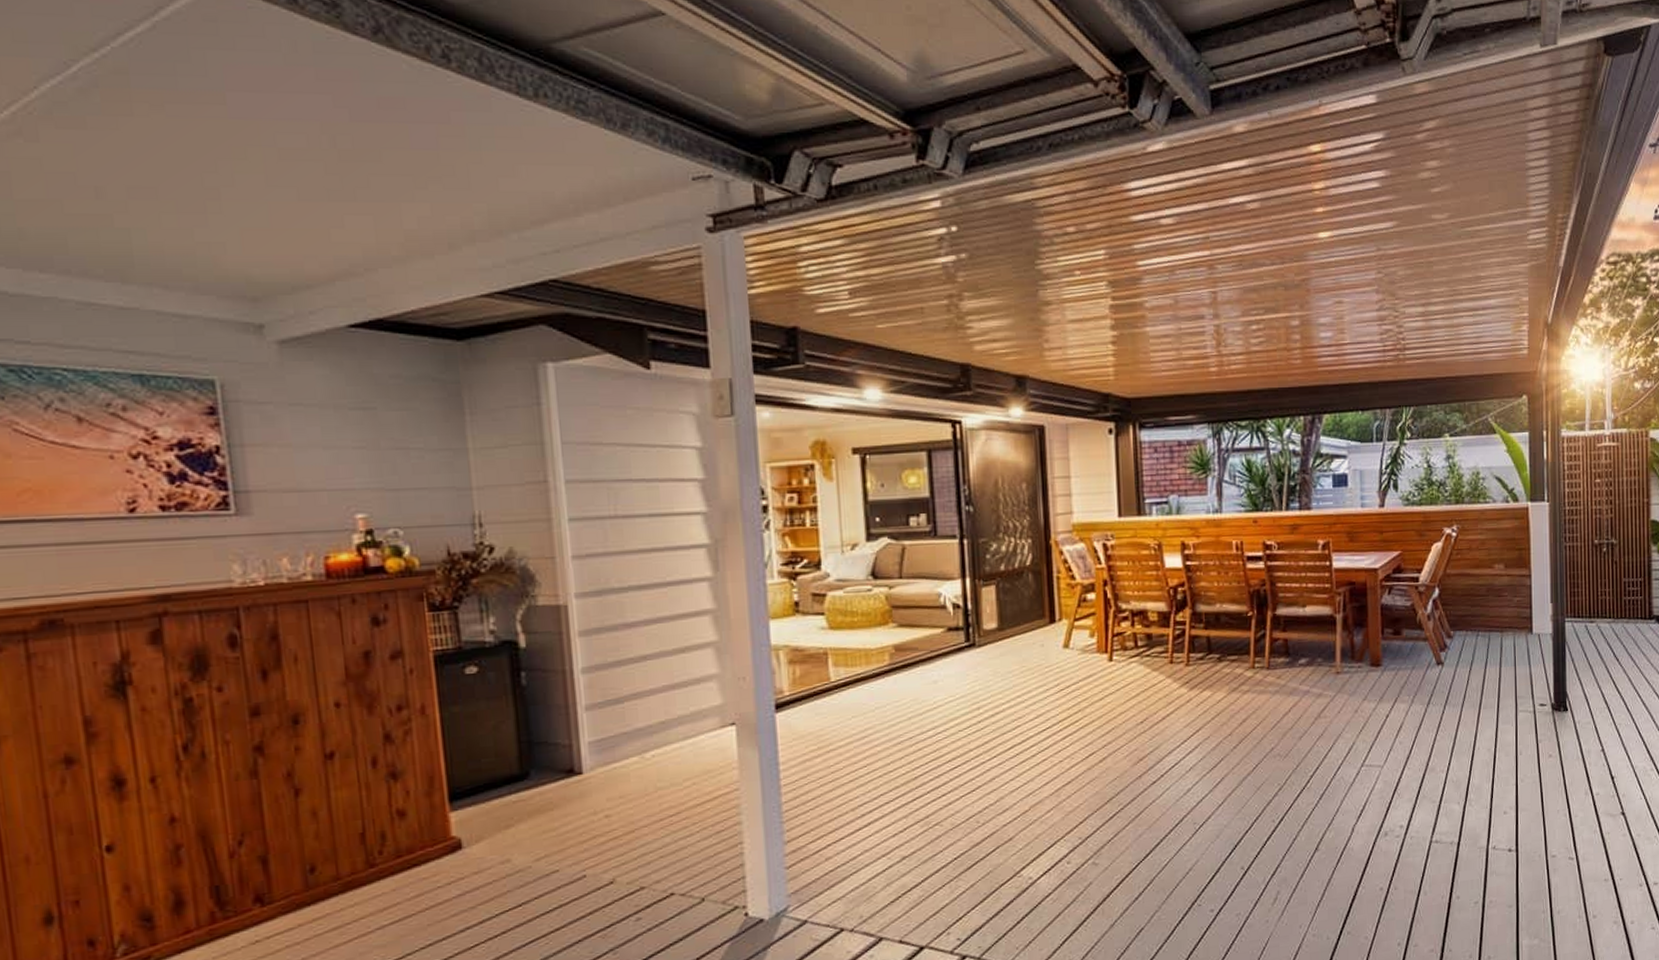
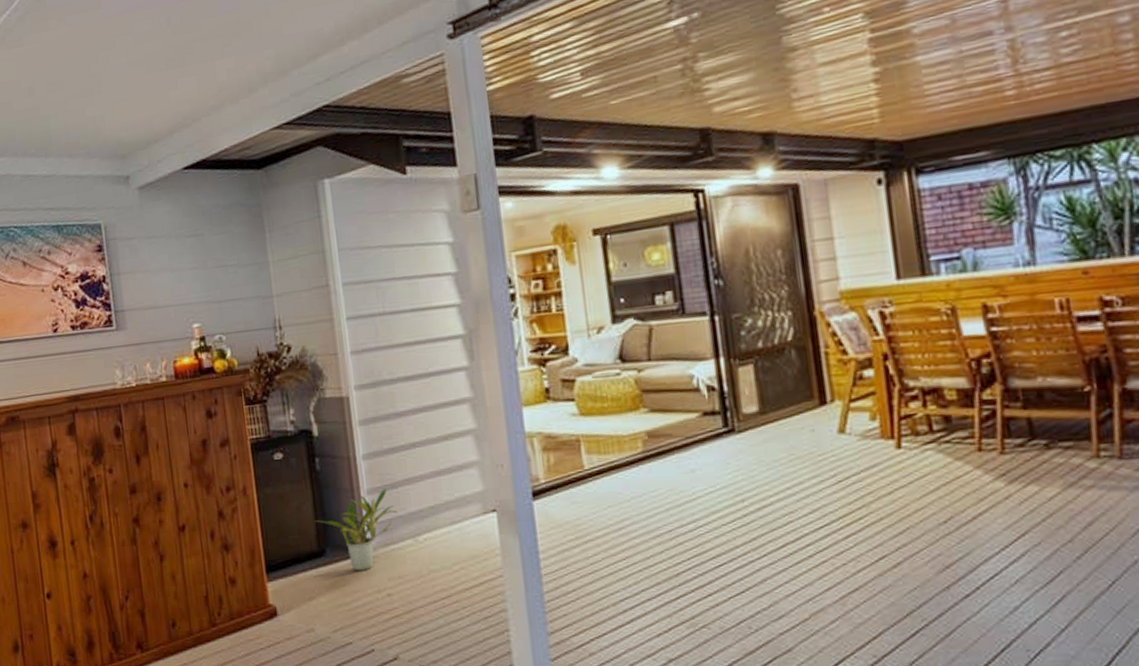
potted plant: none [515,704,622,794] -> present [314,489,398,571]

